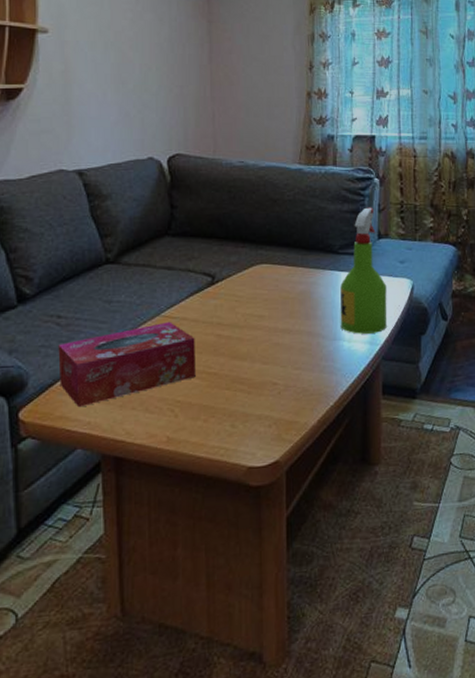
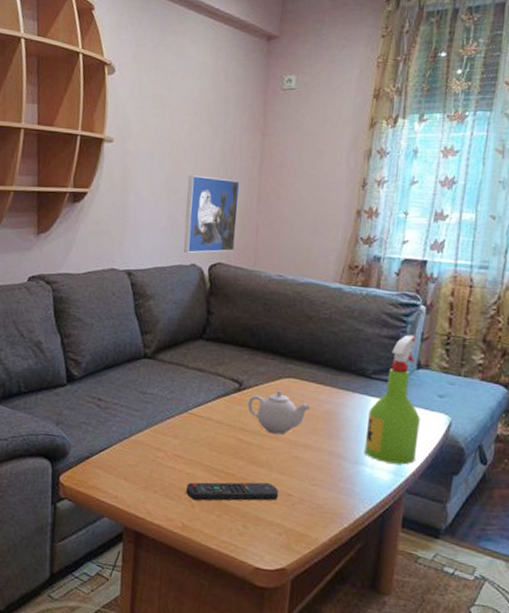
tissue box: present [58,321,196,408] -> none [95,419,218,482]
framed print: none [136,65,192,146] -> present [184,175,240,253]
remote control: none [167,375,264,410] -> present [186,482,279,501]
teapot: none [223,277,285,325] -> present [247,390,310,435]

